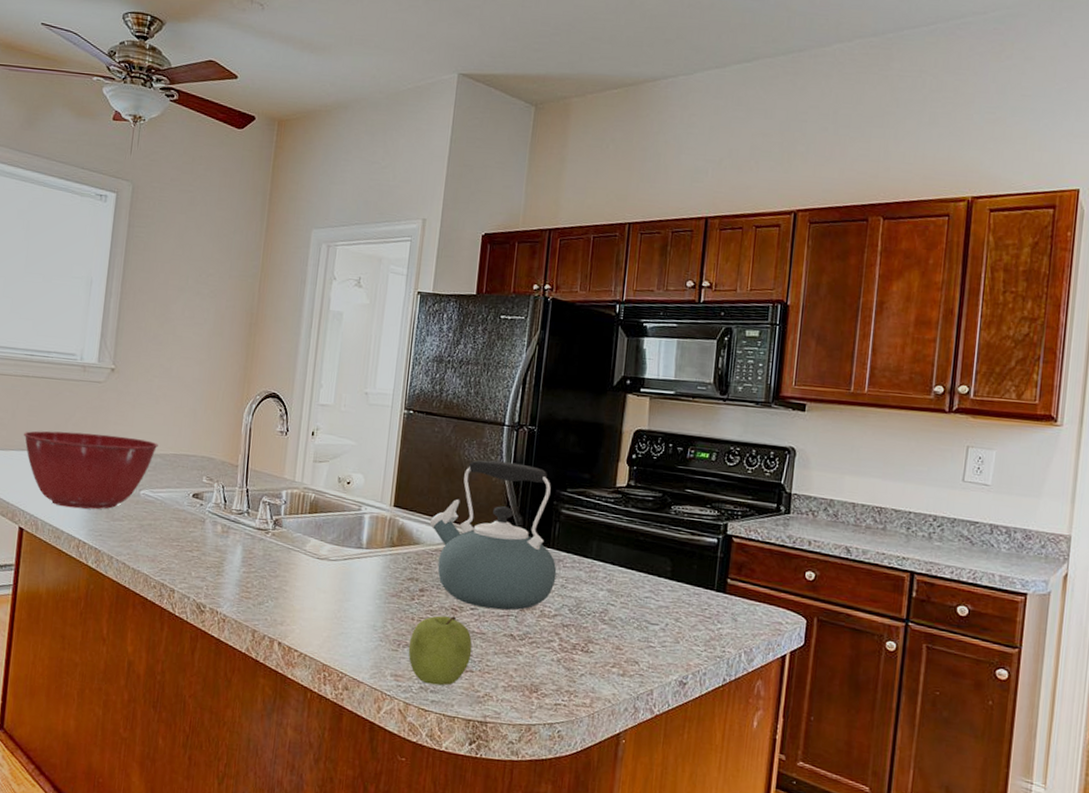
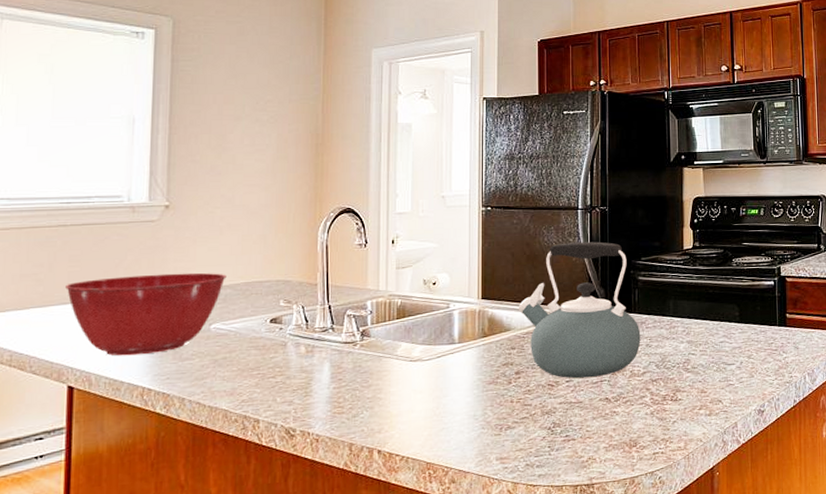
fruit: present [408,615,472,686] -> none [511,391,572,460]

